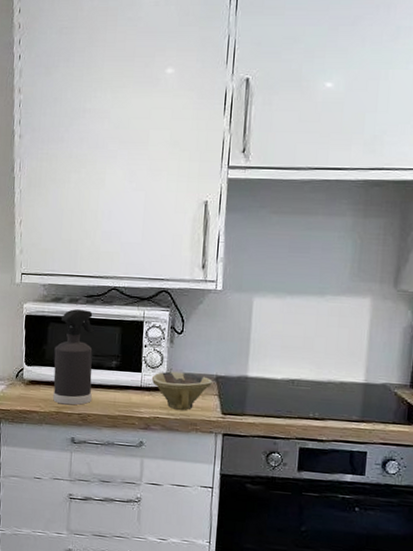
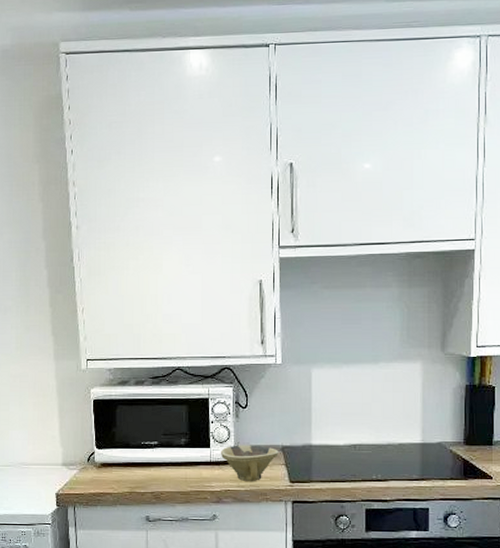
spray bottle: present [53,309,94,406] -> none [124,391,163,485]

